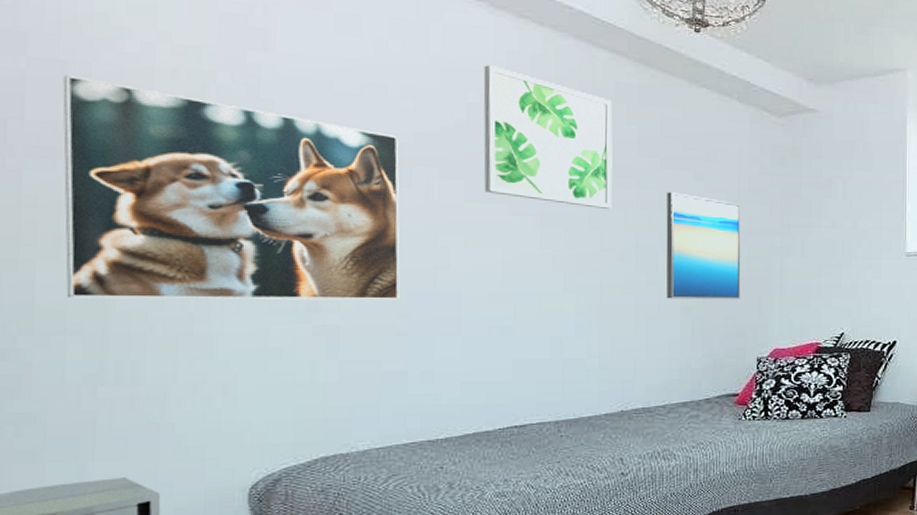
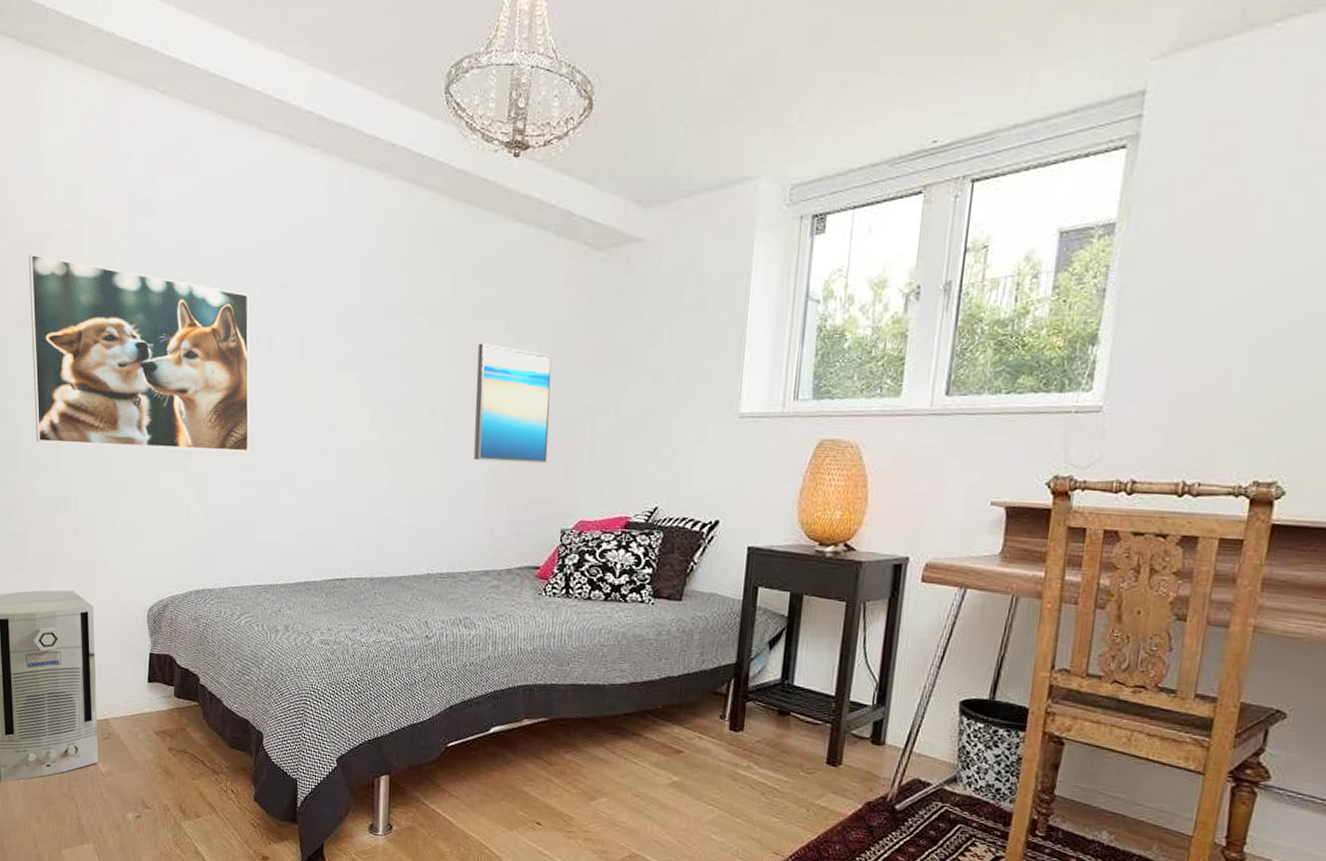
wall art: present [483,65,613,209] -> none [316,216,429,363]

